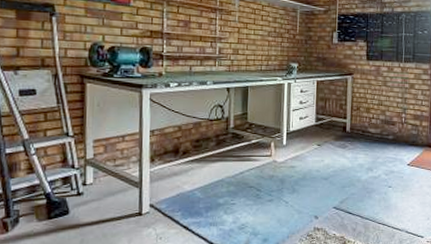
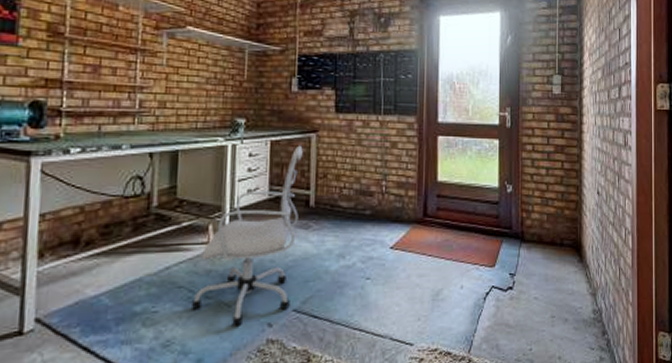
office chair: none [260,85,341,217] -> present [192,145,303,327]

